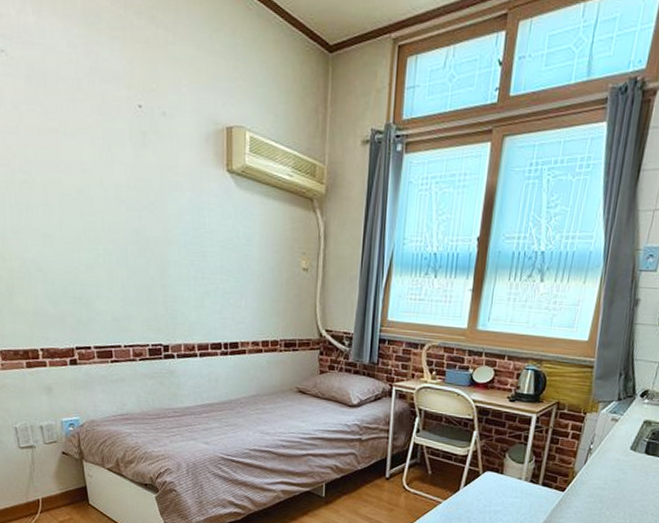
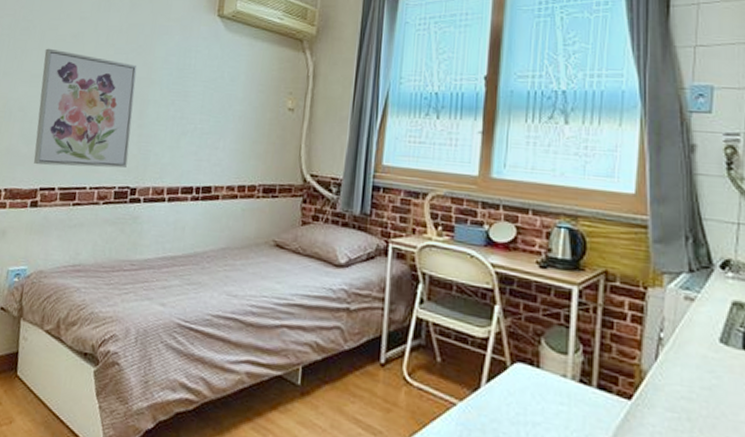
wall art: none [51,204,156,327] -> present [33,48,137,168]

